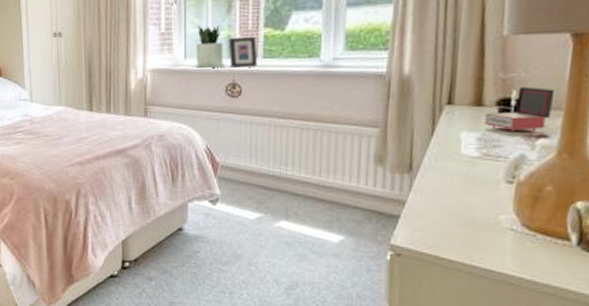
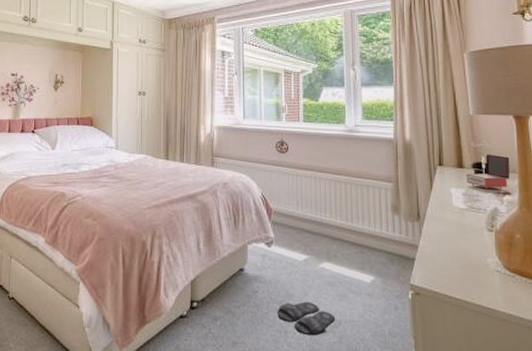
planter: present [194,24,226,69] -> none [251,93,276,128]
slippers: none [222,262,291,296] -> present [277,302,335,335]
picture frame: present [228,37,258,68] -> none [276,105,300,129]

